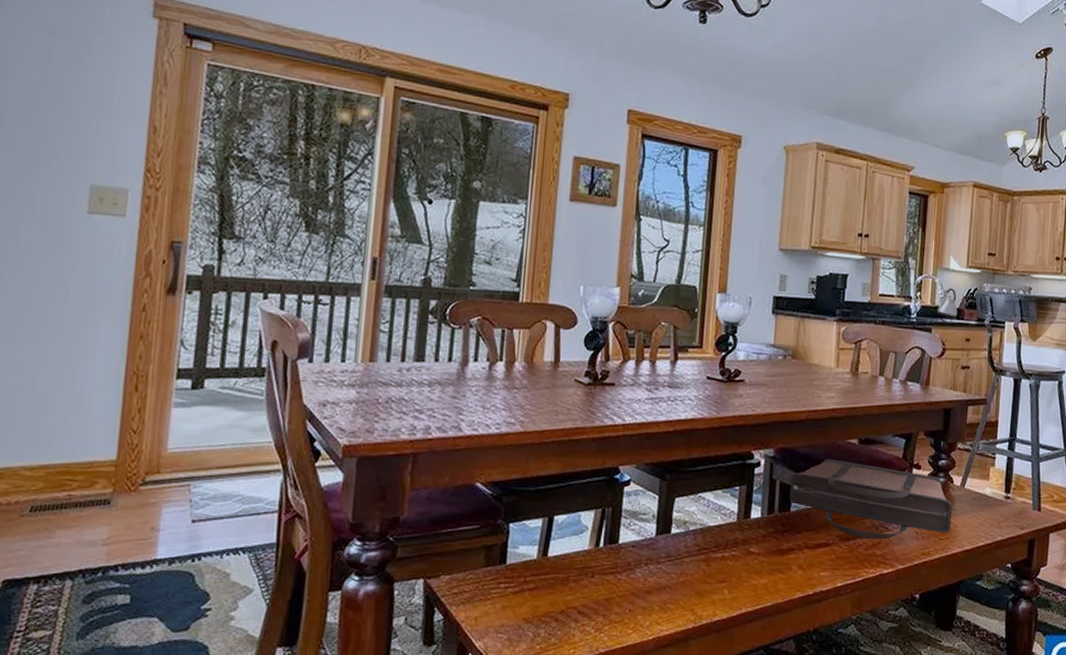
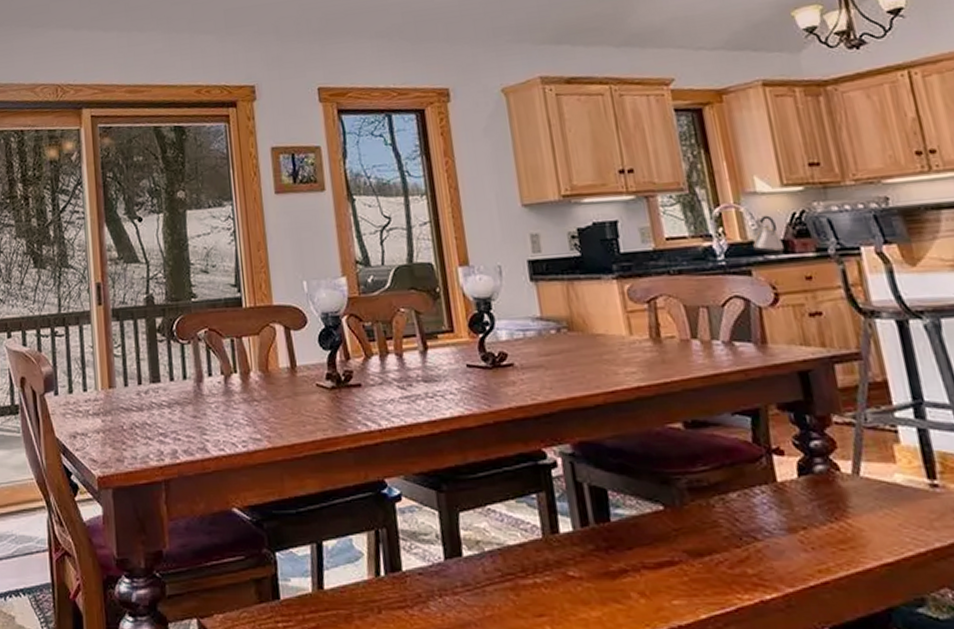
shopping bag: present [789,459,952,540] -> none [602,451,854,554]

